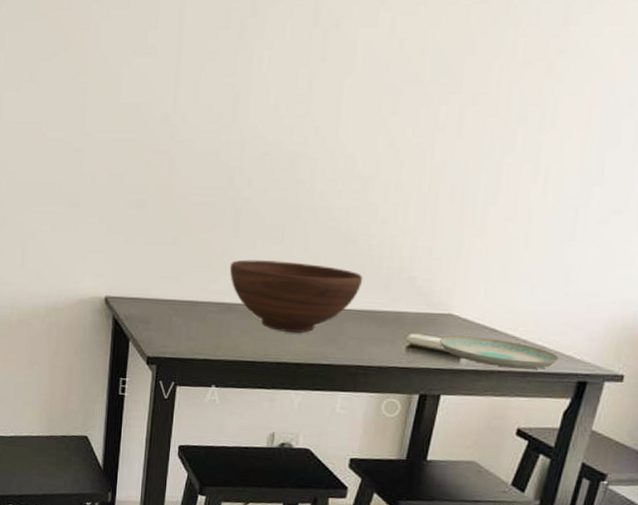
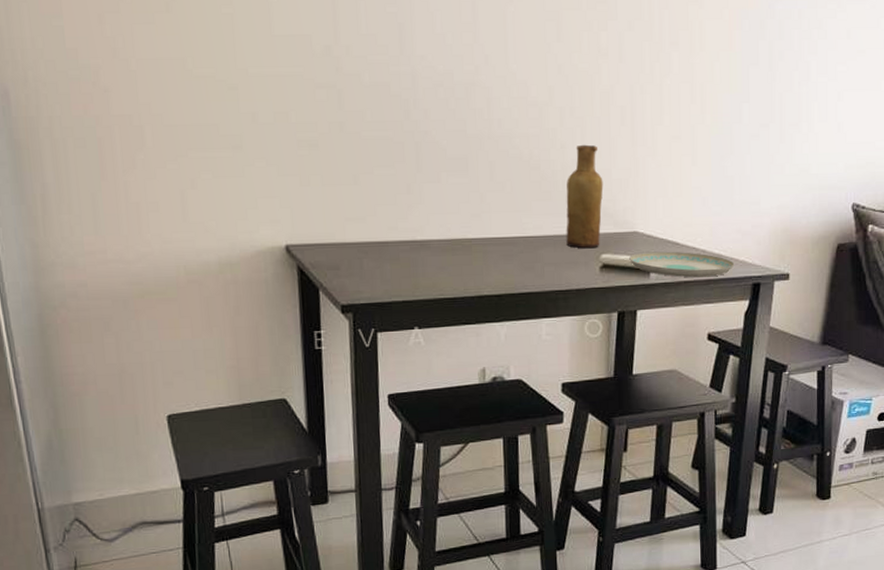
fruit bowl: present [229,259,363,333] -> none [416,193,551,264]
vase: none [374,220,422,327] -> present [566,144,604,249]

